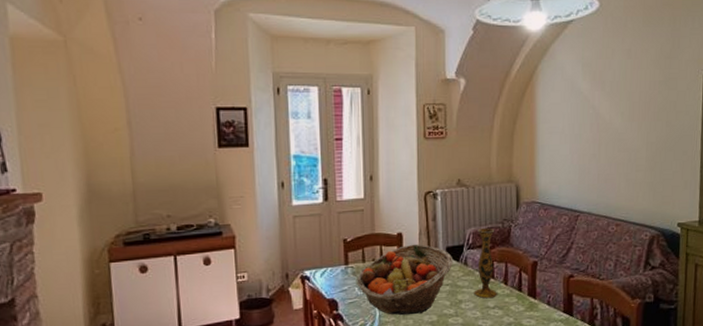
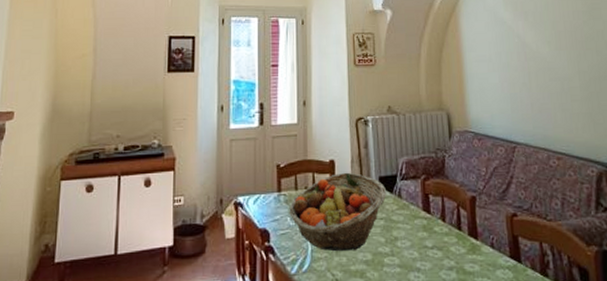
vase: present [474,228,497,299] -> none [410,158,435,237]

